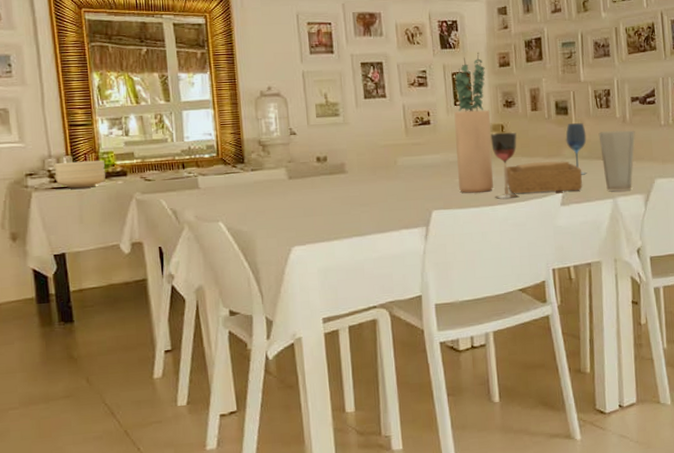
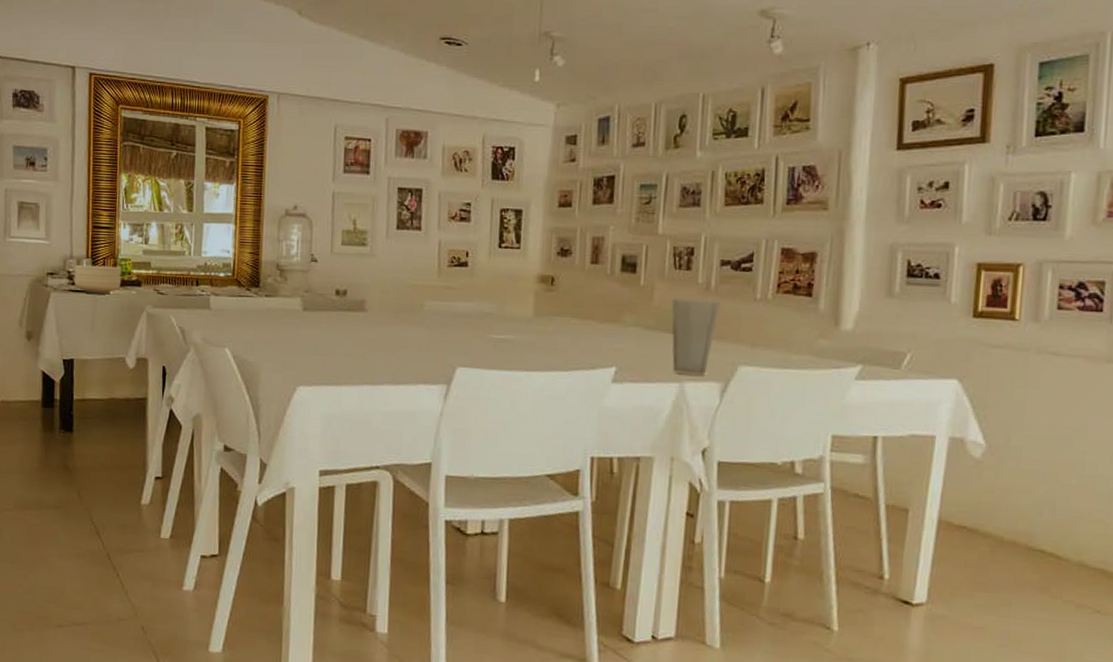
vase: present [454,52,494,193] -> none [490,186,541,354]
wineglass: present [491,132,519,199] -> none [532,285,569,365]
napkin holder: present [505,161,583,194] -> none [548,325,644,368]
wineglass: present [565,123,587,175] -> none [628,284,656,349]

